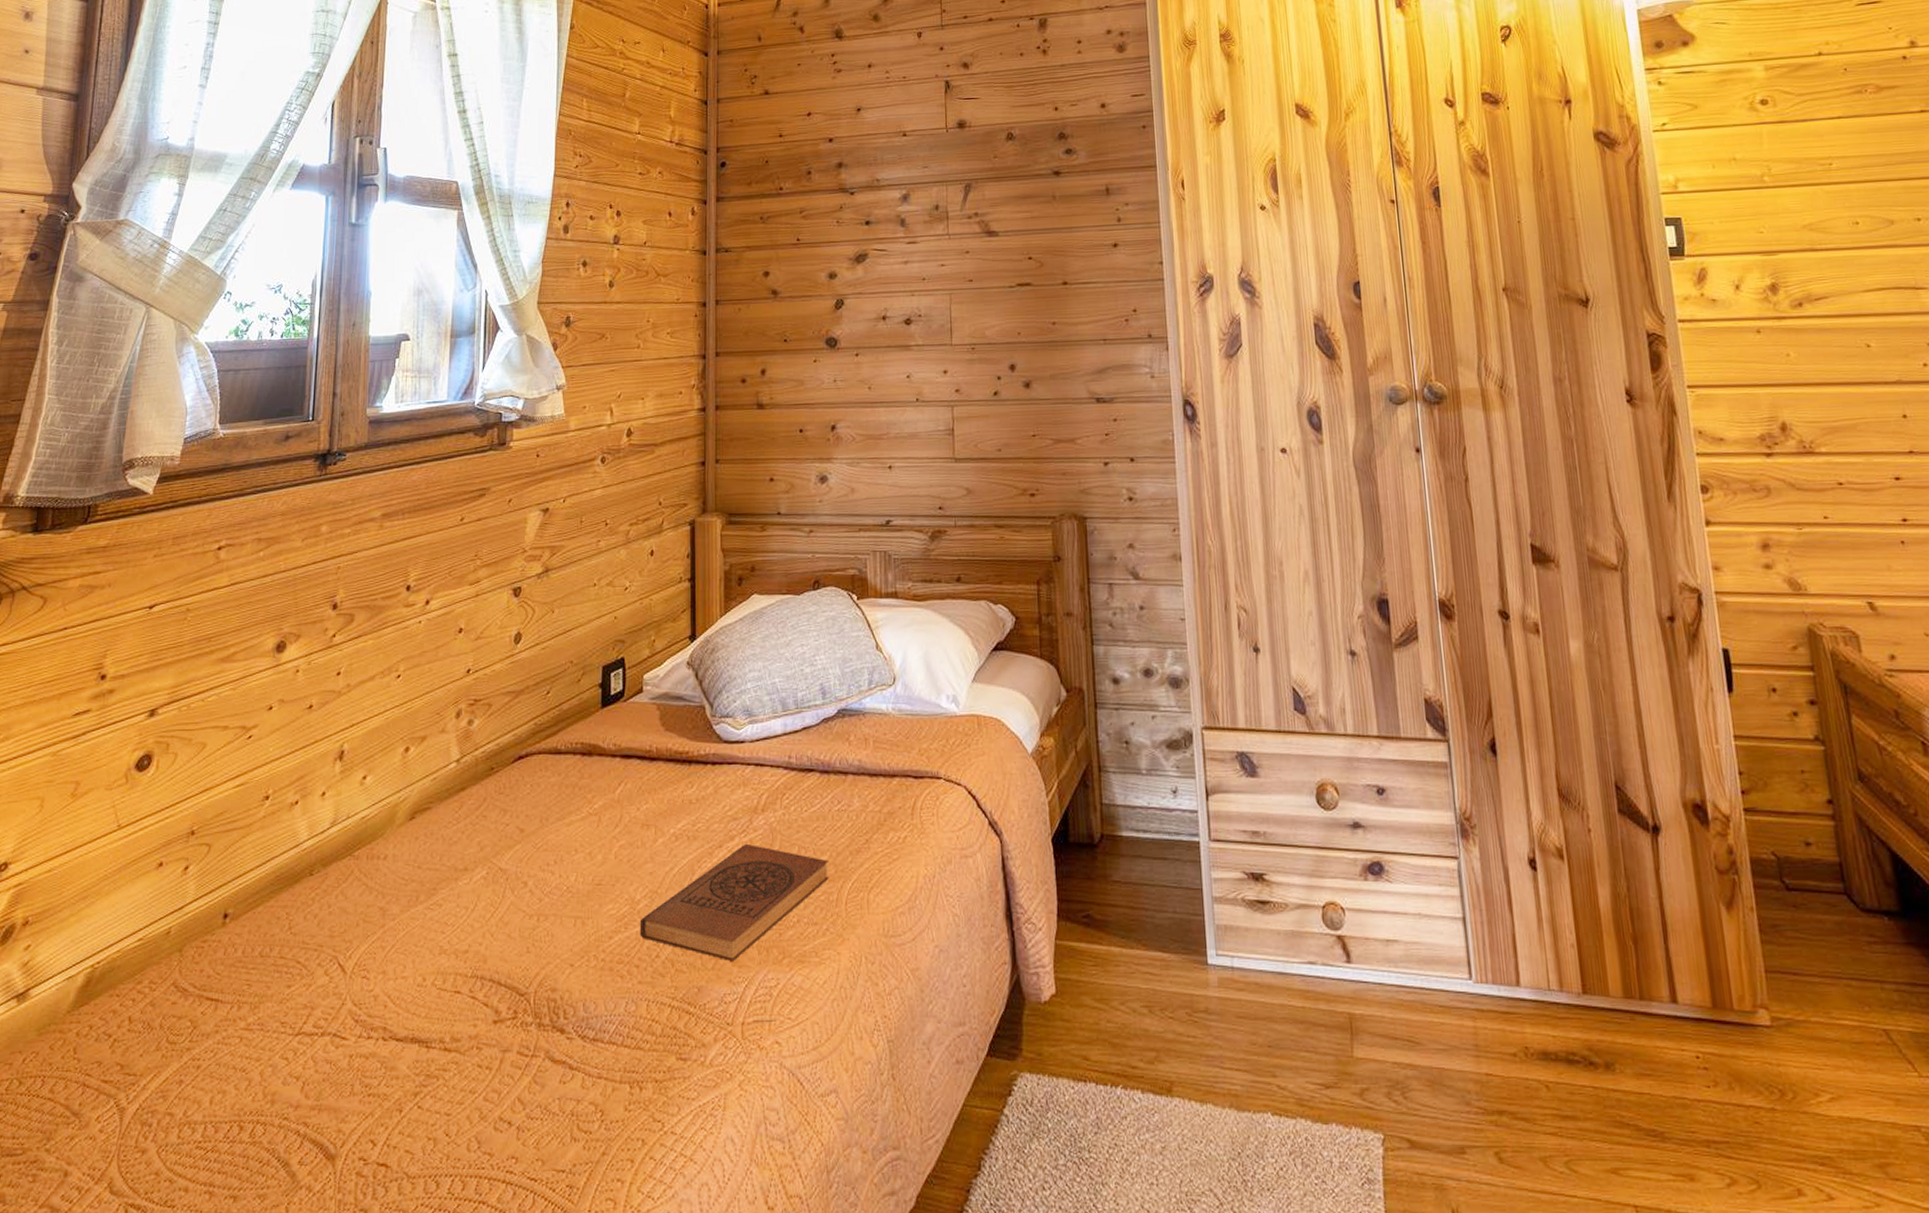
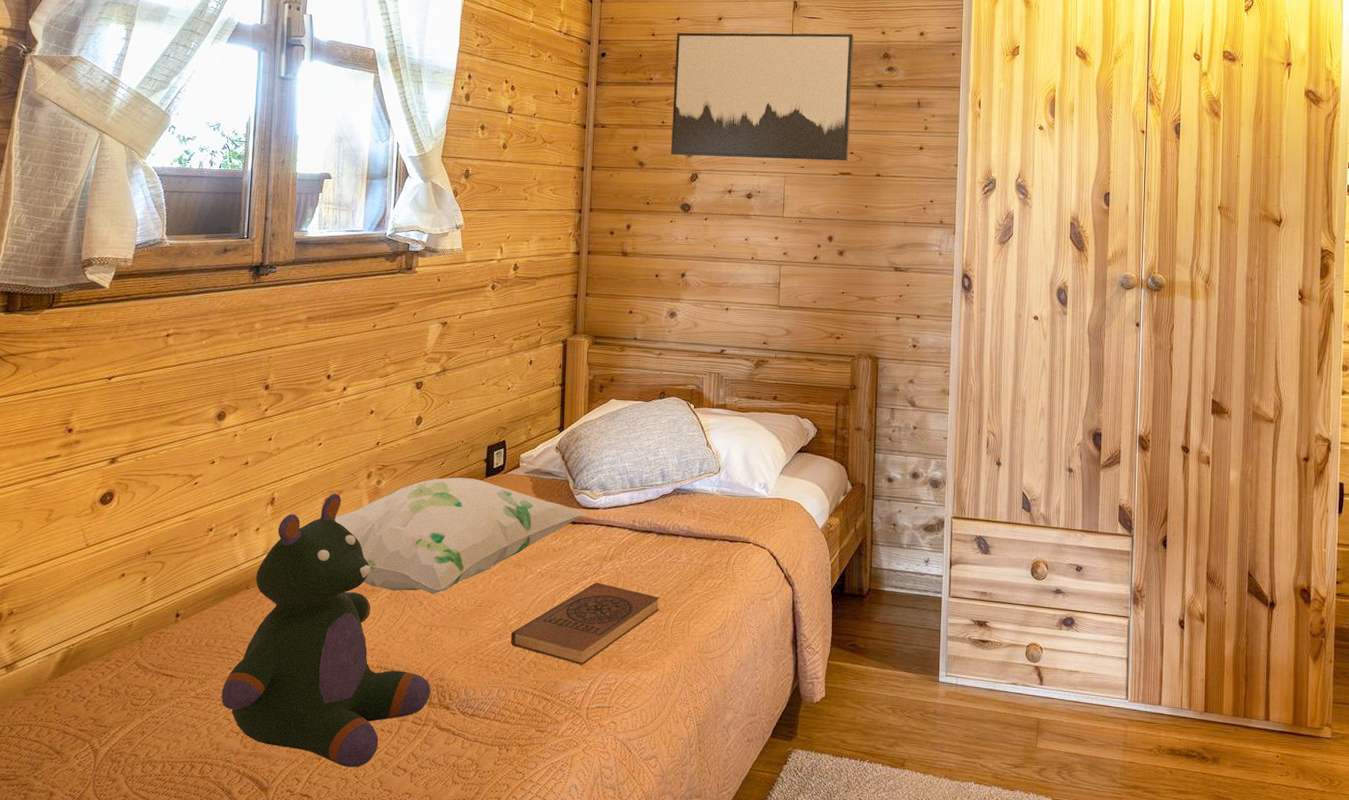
stuffed bear: none [277,740,541,1122] -> present [221,493,431,768]
decorative pillow: none [417,710,730,872] -> present [335,477,587,595]
wall art: none [808,113,1027,279] -> present [670,32,854,161]

